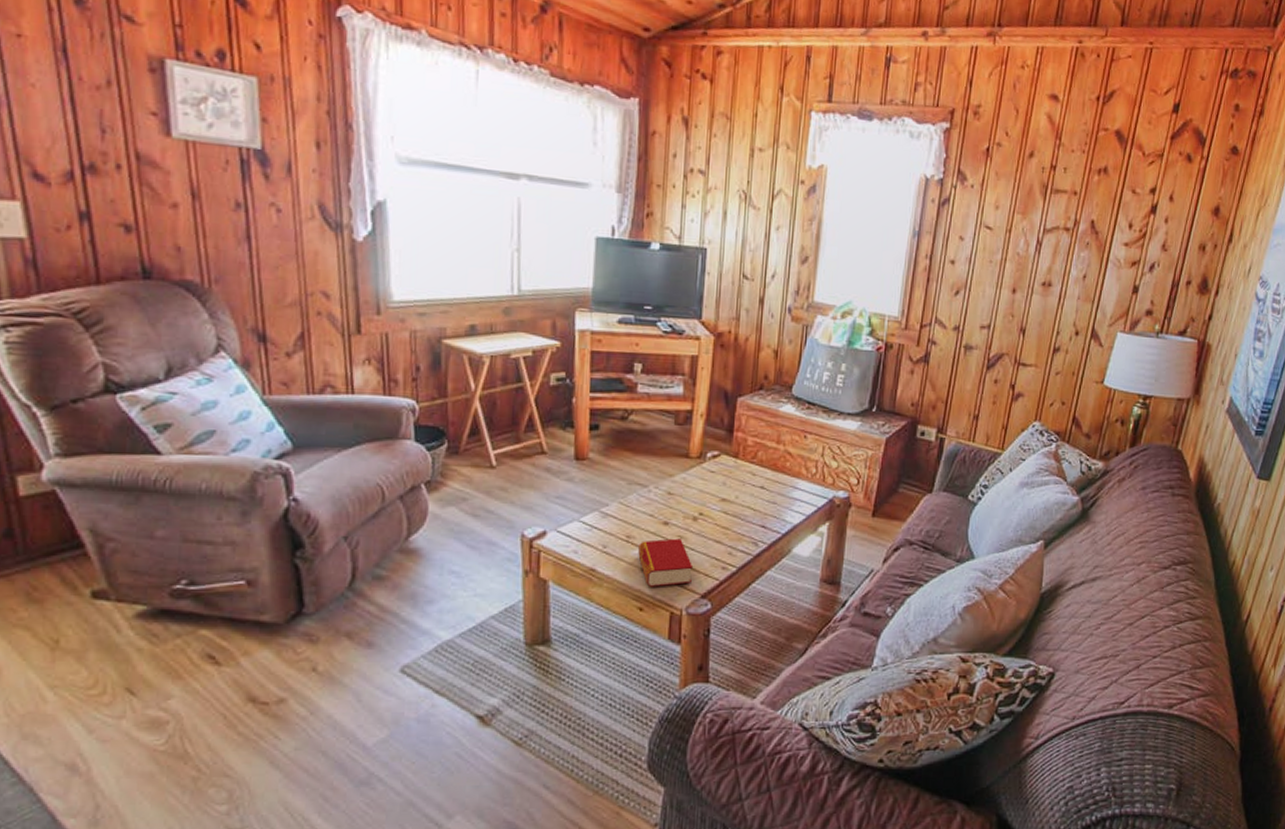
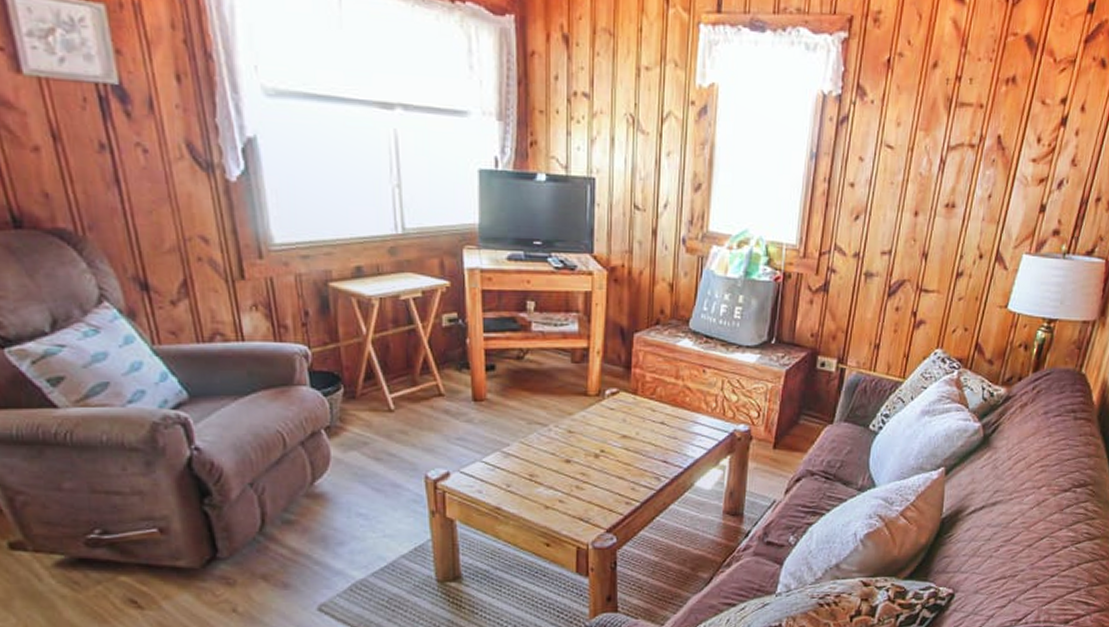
book: present [638,538,694,587] -> none [542,476,598,523]

